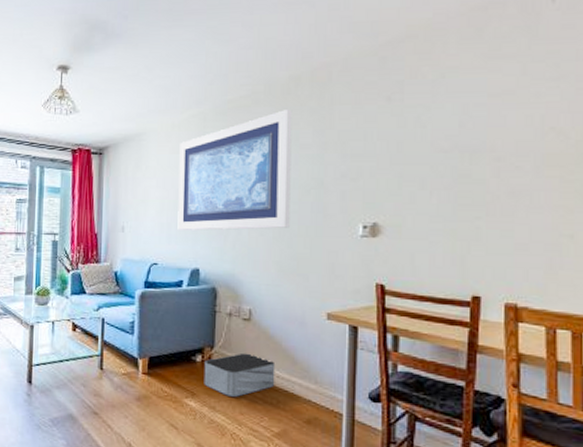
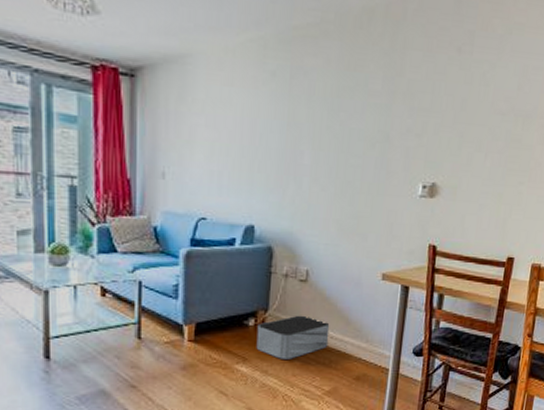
wall art: present [177,110,292,231] -> none [230,47,363,184]

